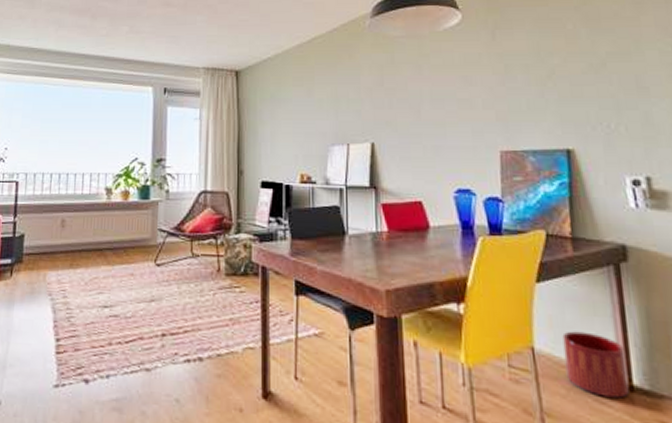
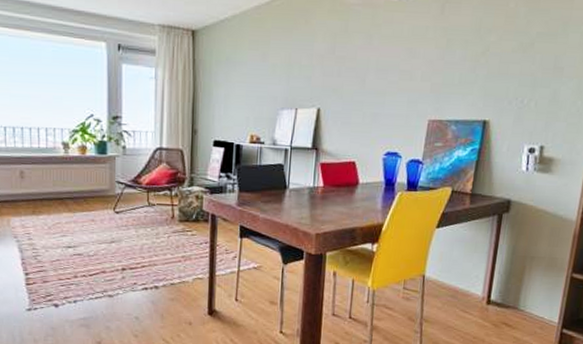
planter: present [562,331,629,398] -> none [444,263,491,309]

